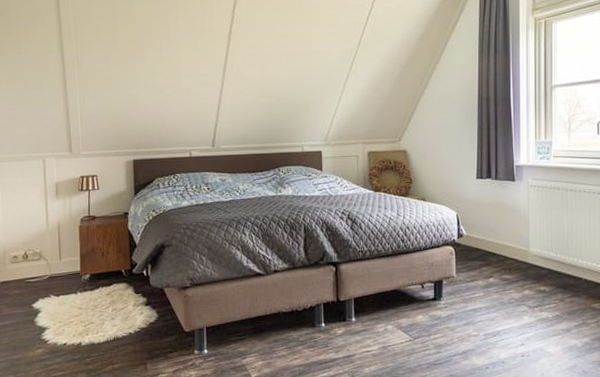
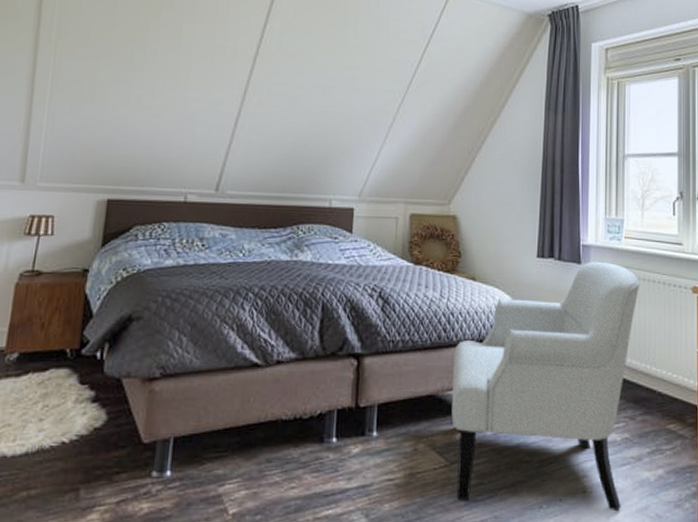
chair: none [411,178,568,370] -> present [451,262,640,512]

